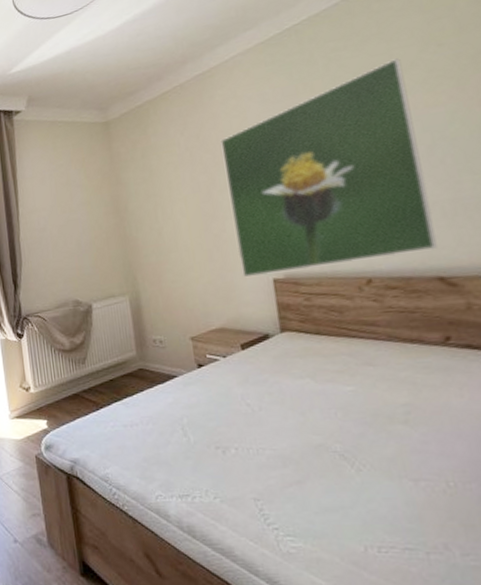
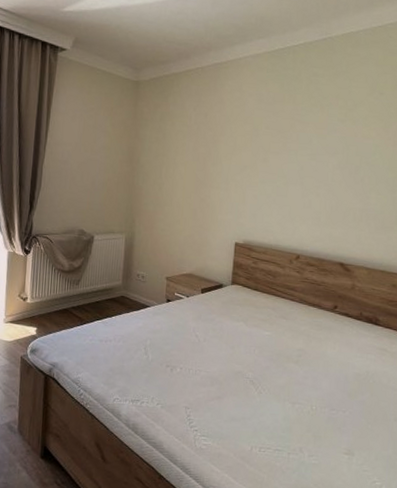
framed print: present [220,58,437,278] -> none [215,95,355,243]

